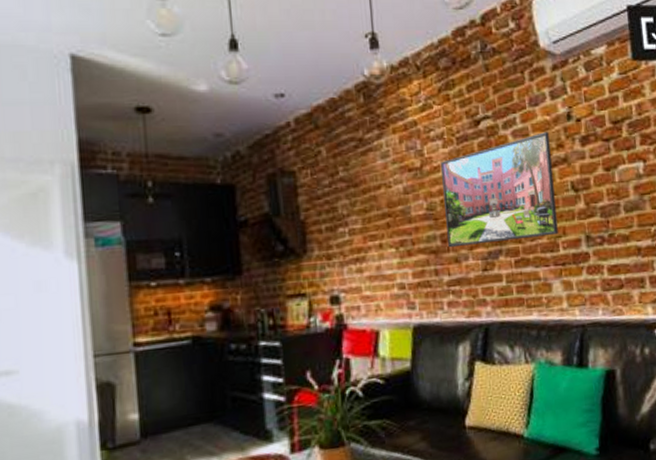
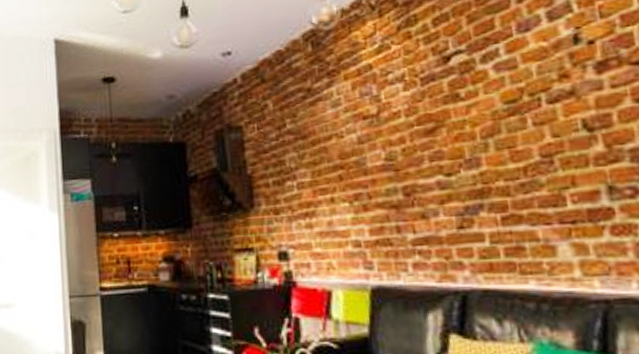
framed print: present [440,132,558,248] -> none [401,61,565,202]

